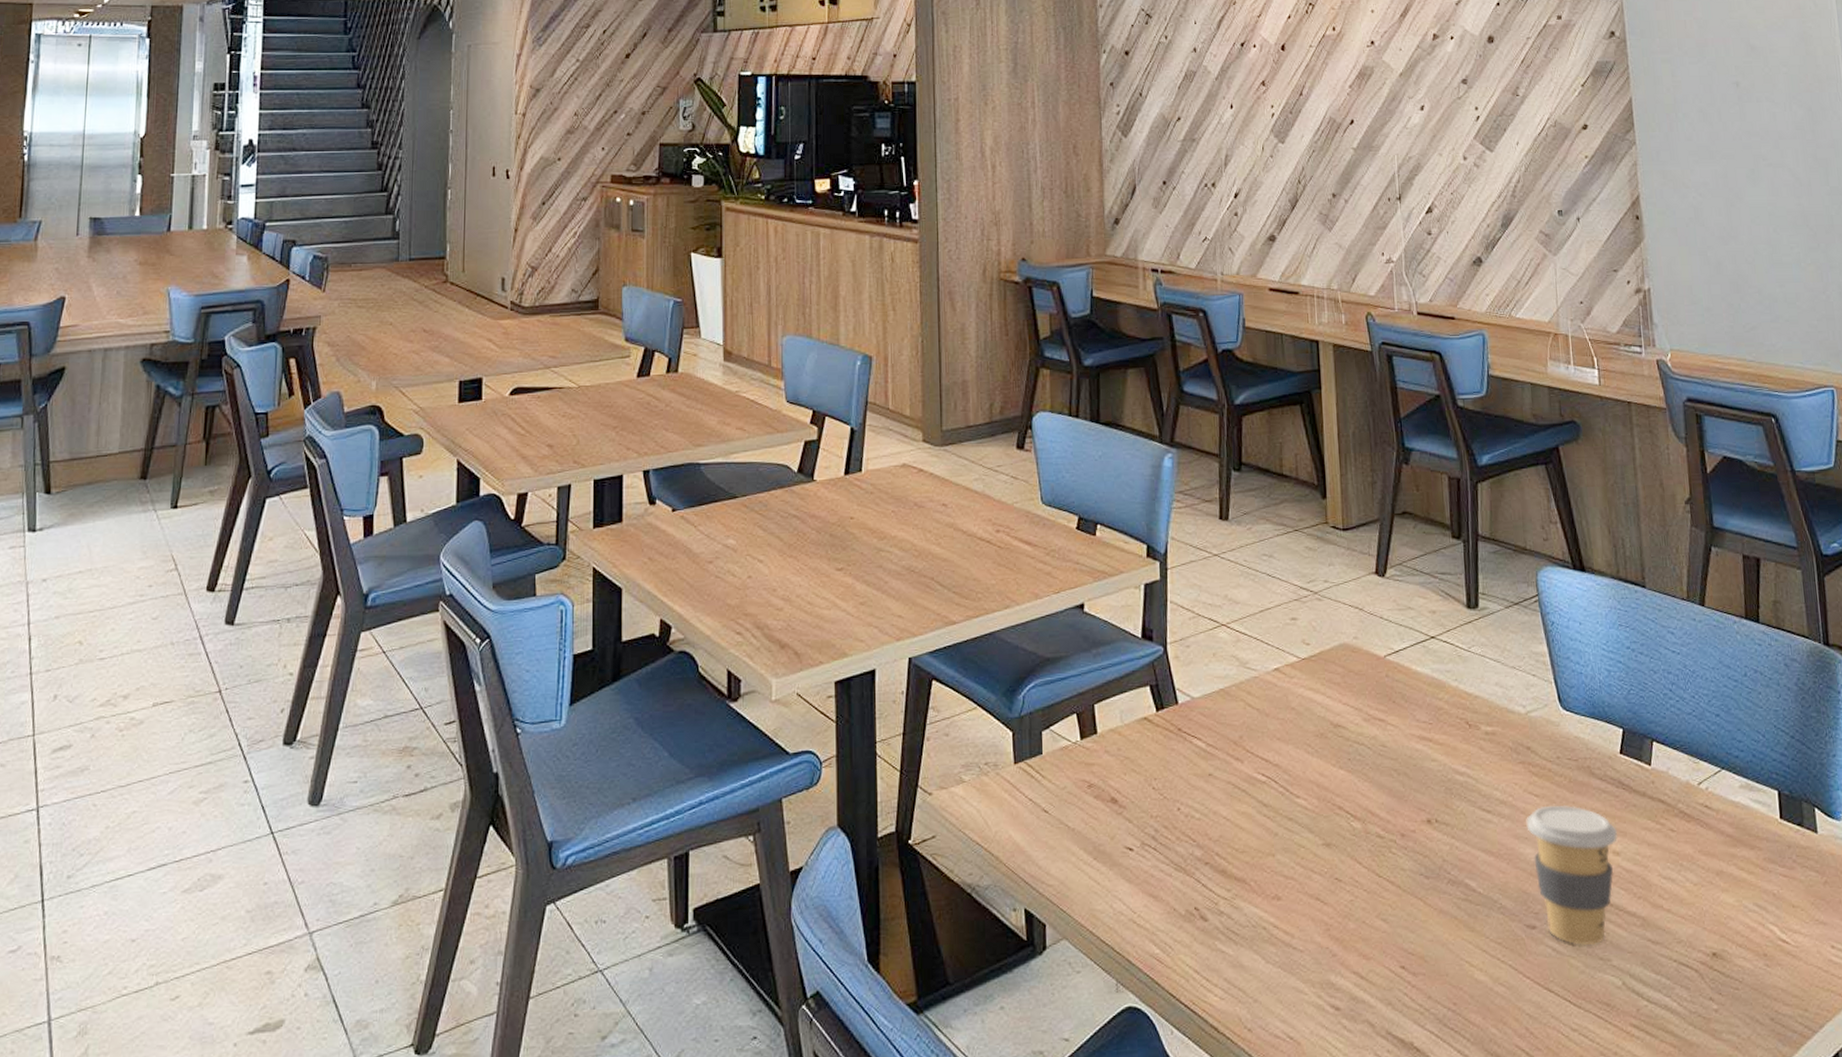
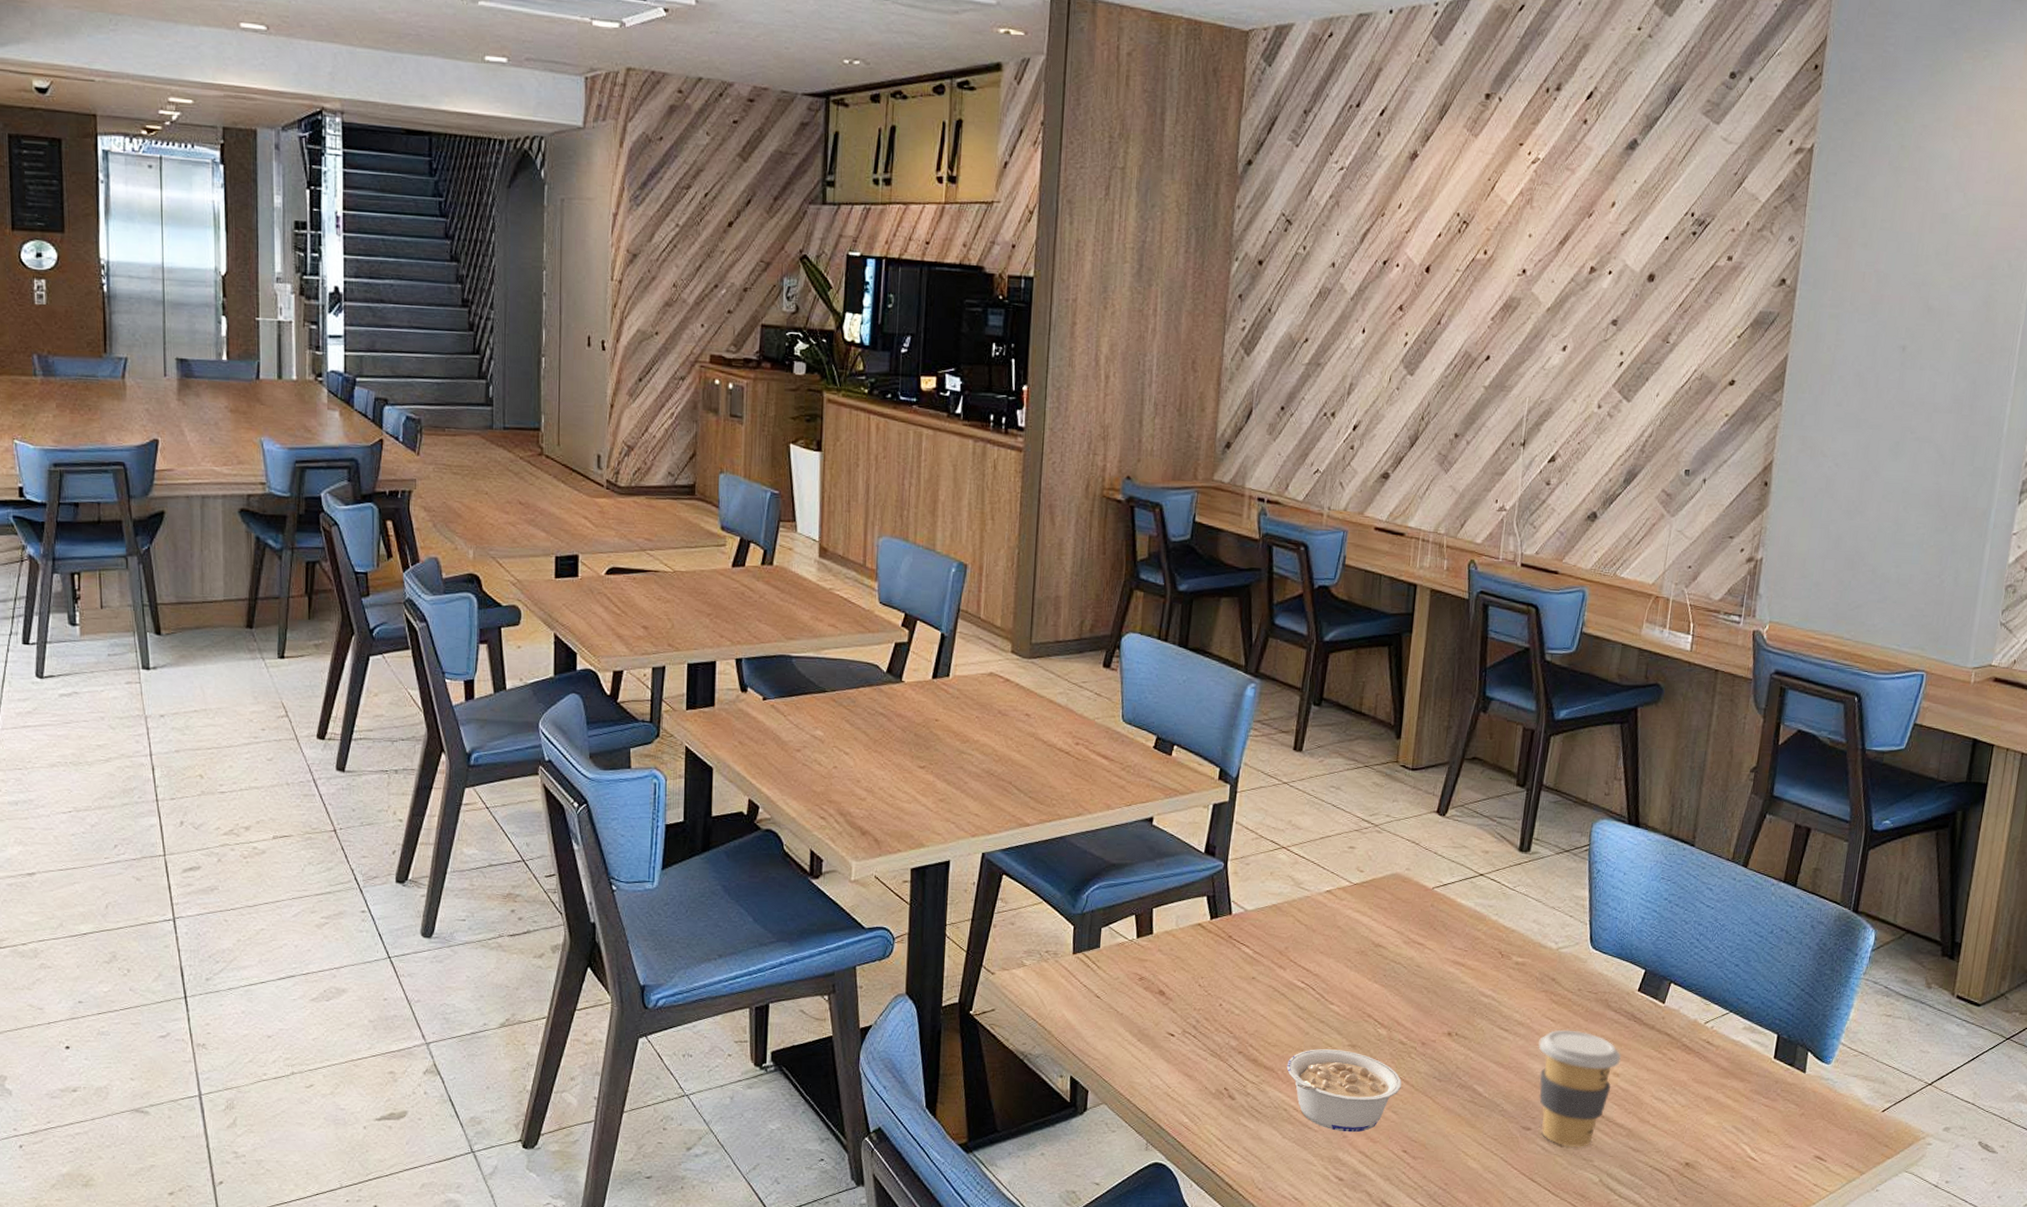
legume: none [1259,850,1387,950] -> present [1286,1049,1402,1133]

